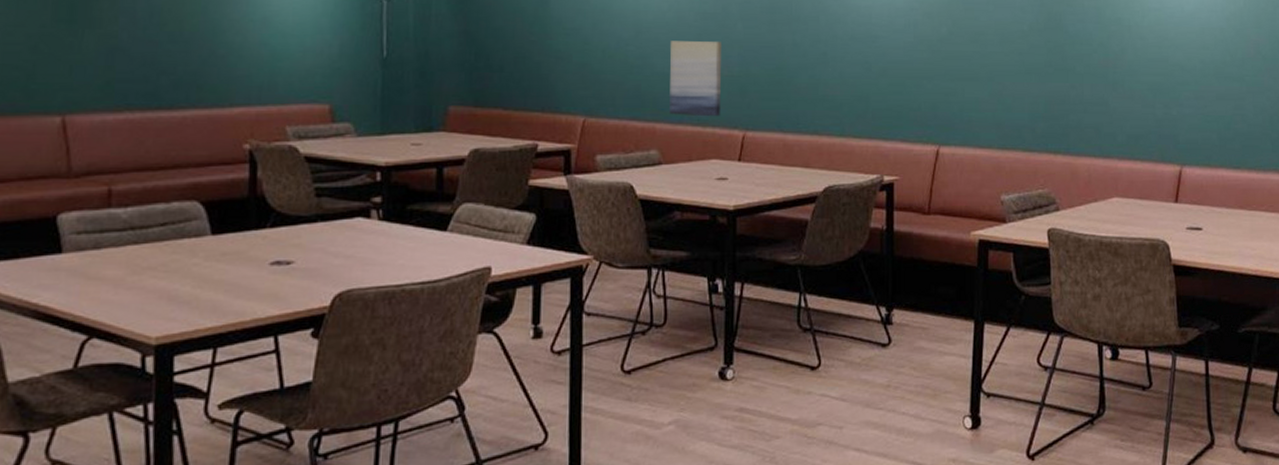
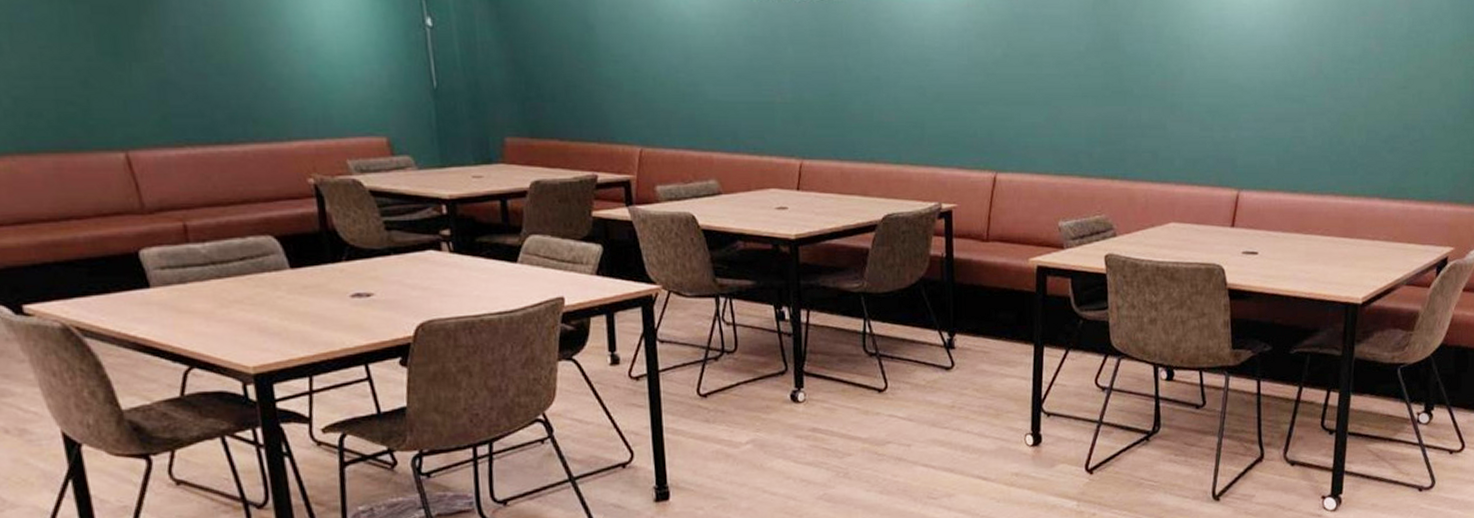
wall art: present [668,41,722,117] -> none [721,67,777,146]

